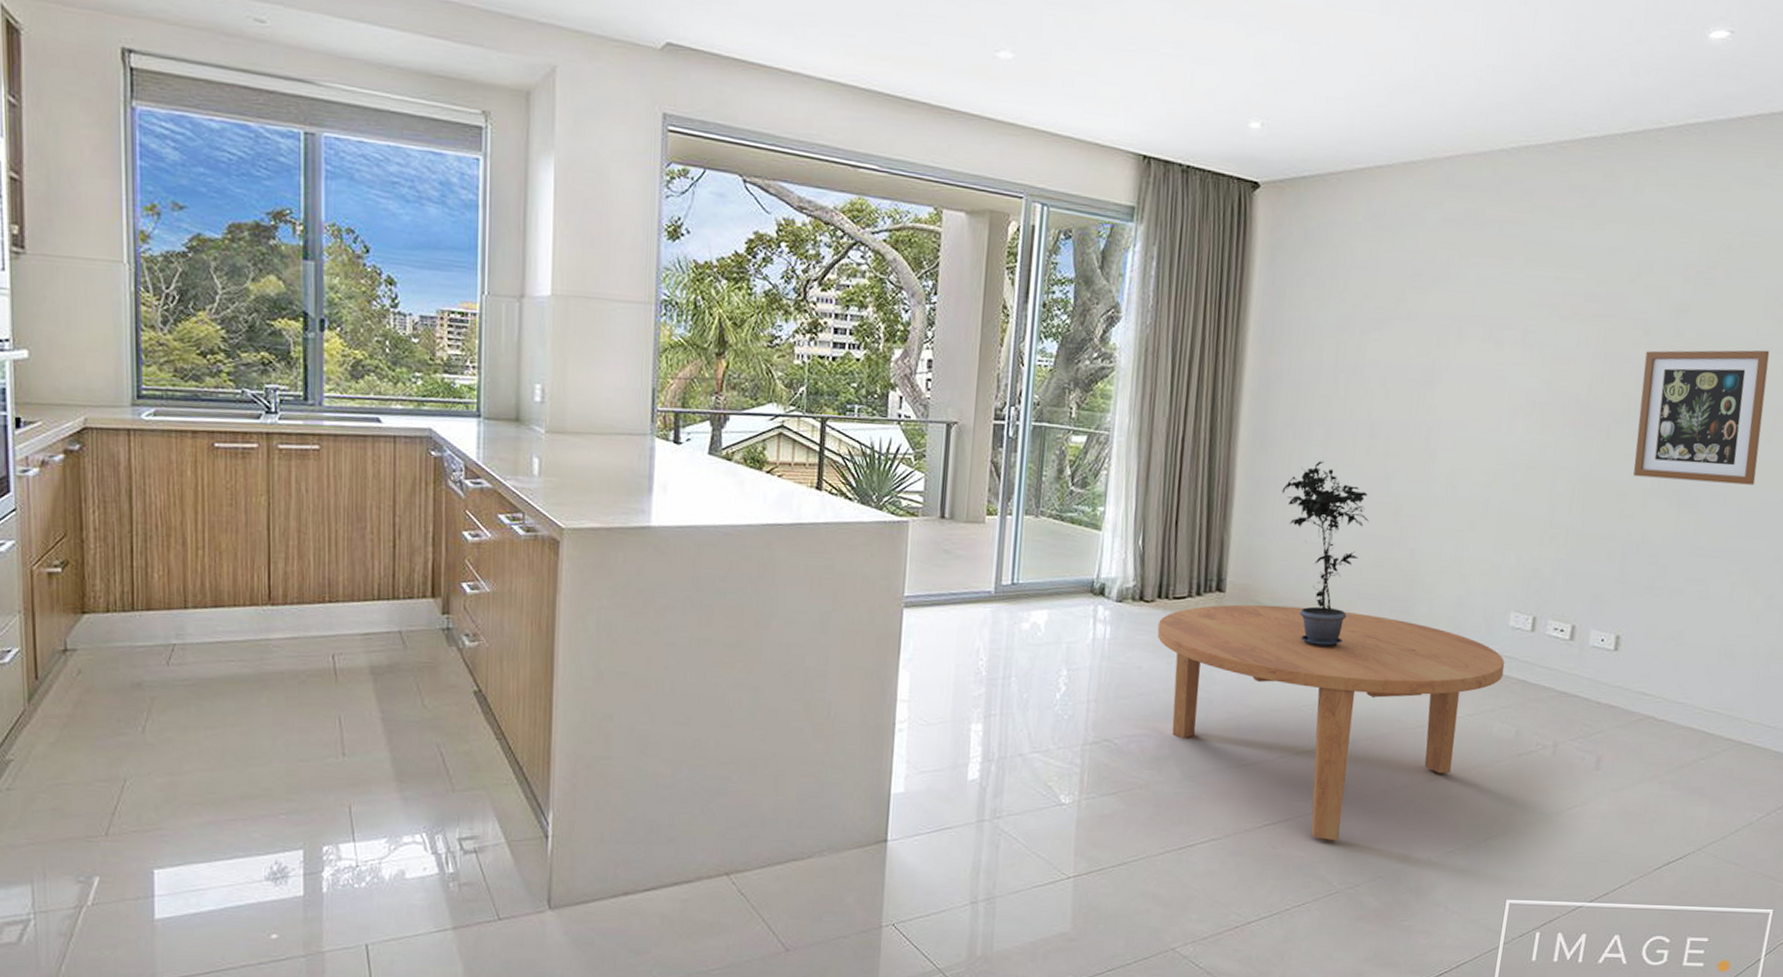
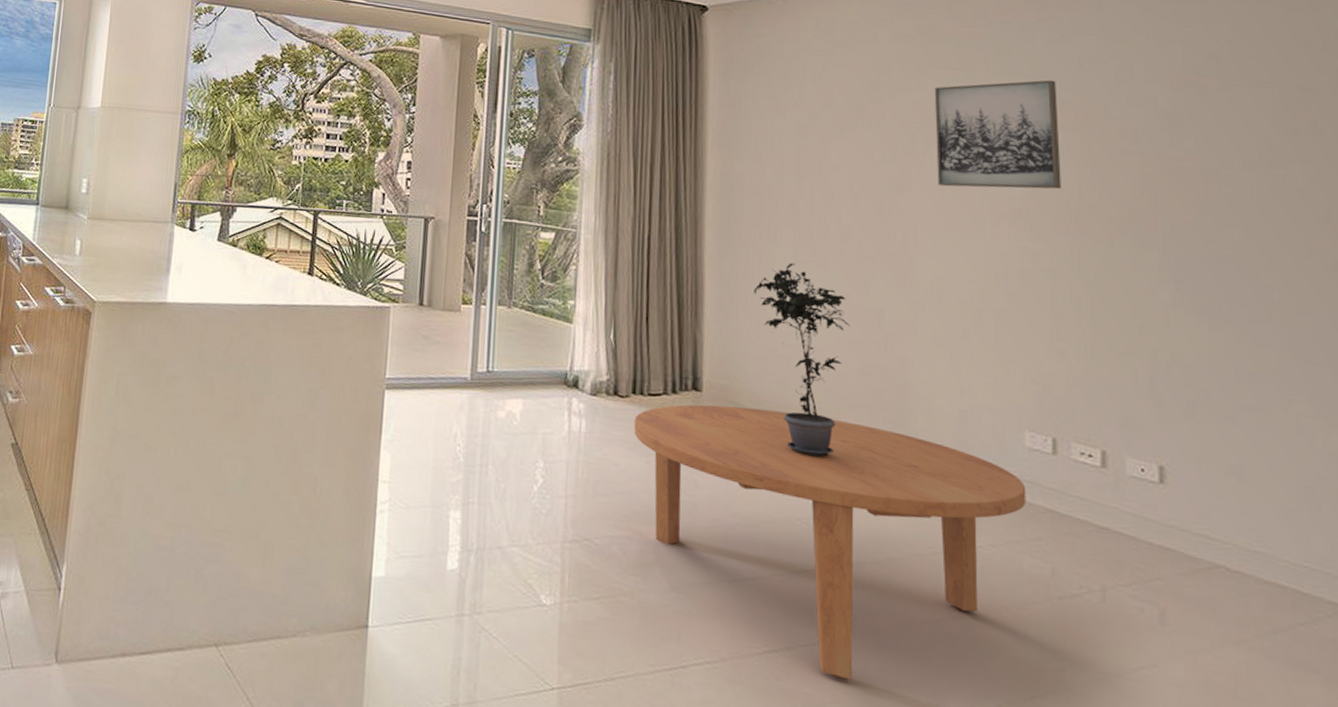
wall art: none [1465,269,1585,382] -> present [934,80,1061,190]
wall art: present [1633,350,1770,485] -> none [1140,159,1302,304]

